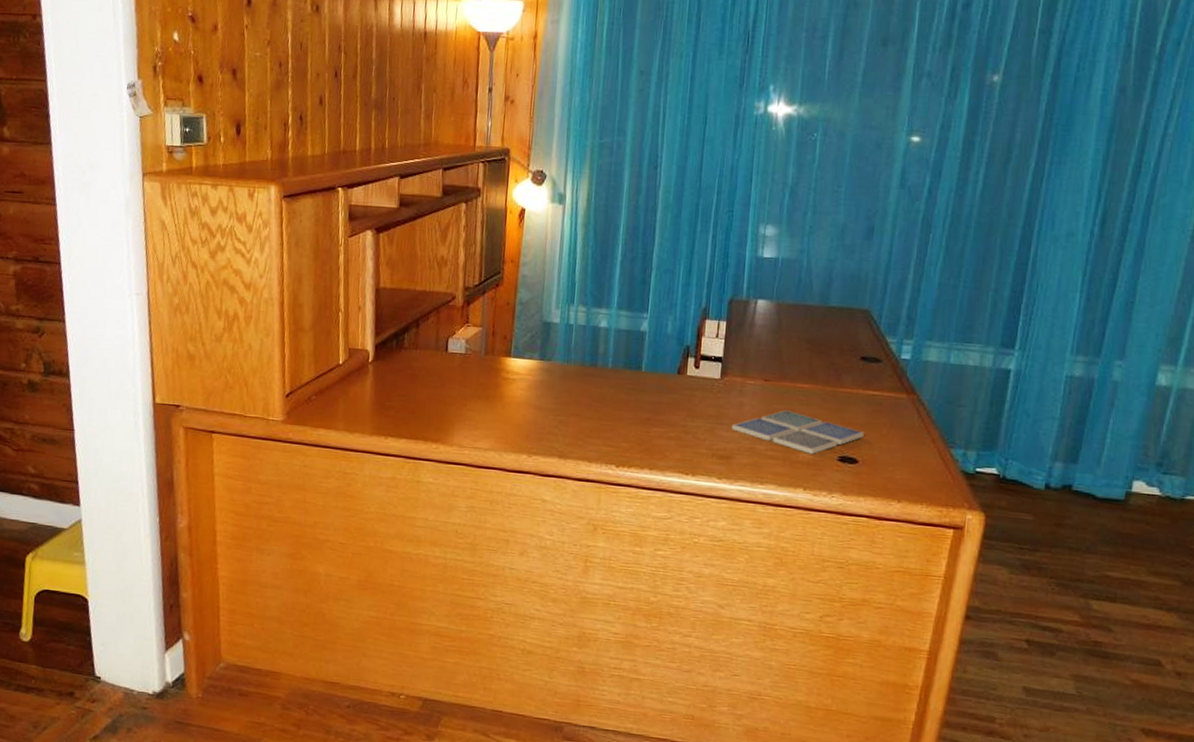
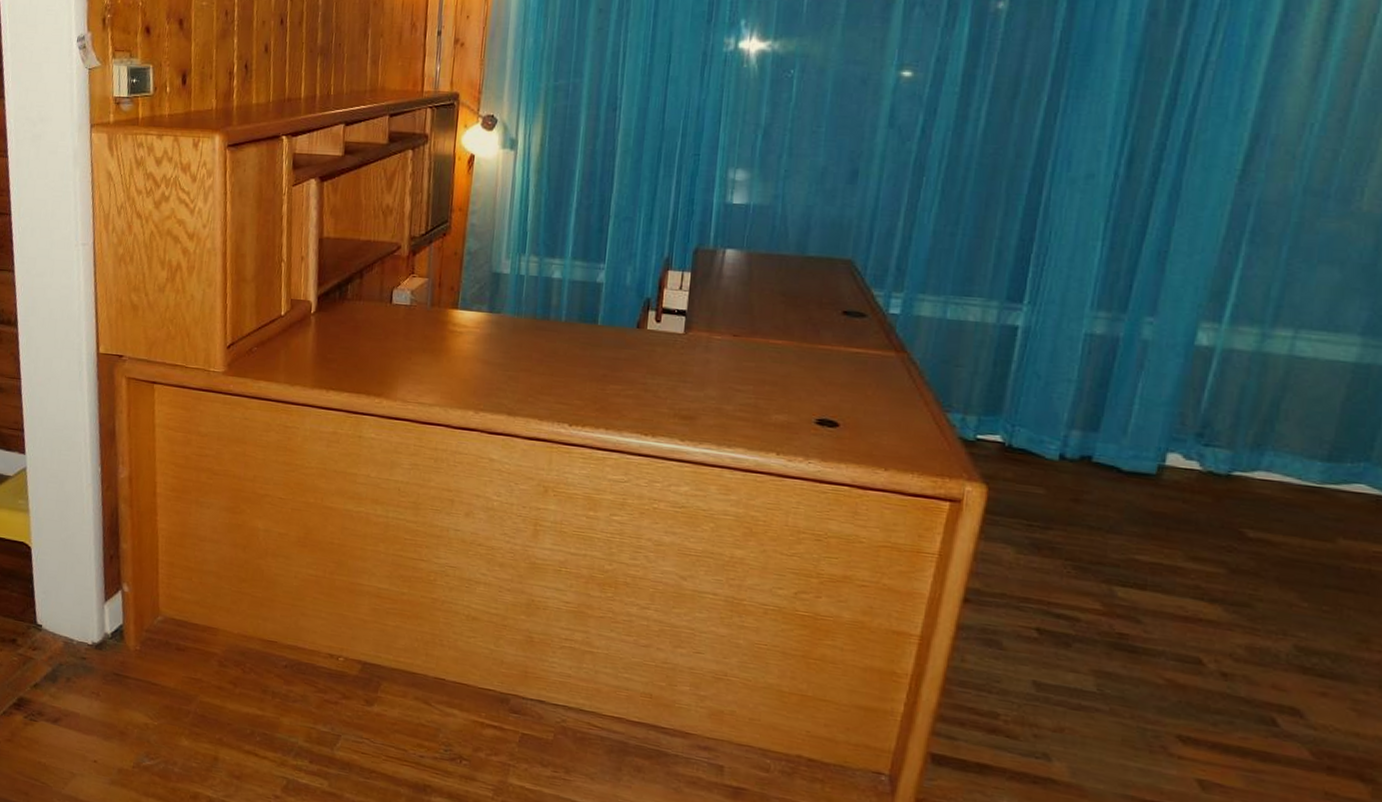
drink coaster: present [731,410,864,454] -> none [695,368,846,416]

